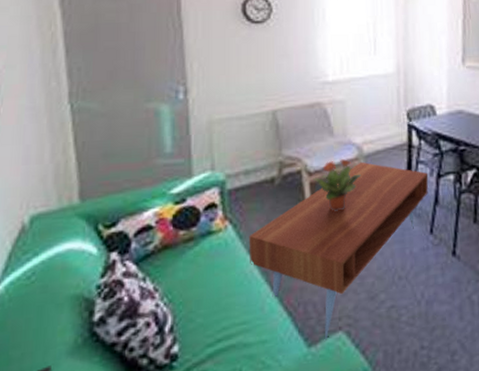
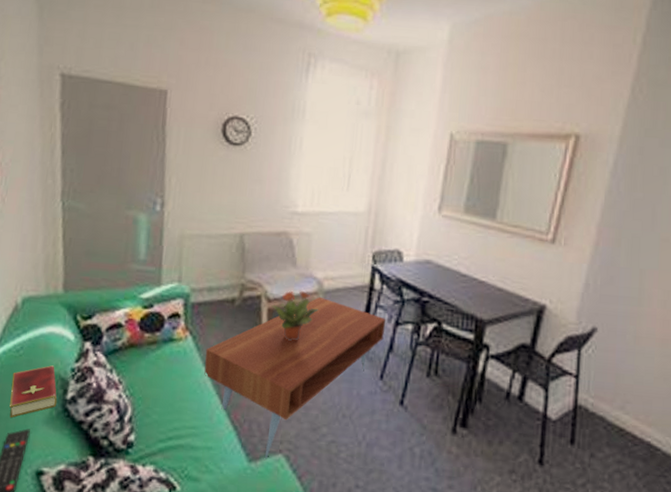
hardcover book: none [23,286,82,357] -> present [9,365,57,418]

